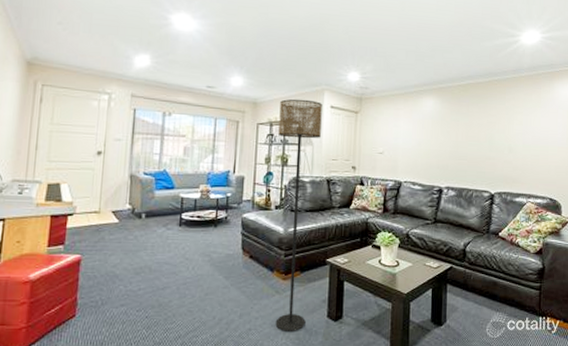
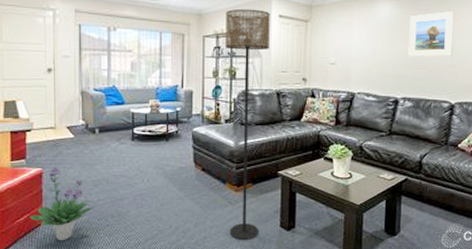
potted plant: none [61,252,134,335] -> present [29,166,95,241]
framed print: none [450,108,492,149] -> present [408,11,455,57]

